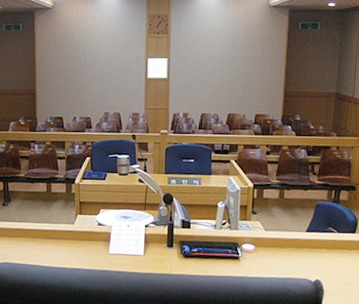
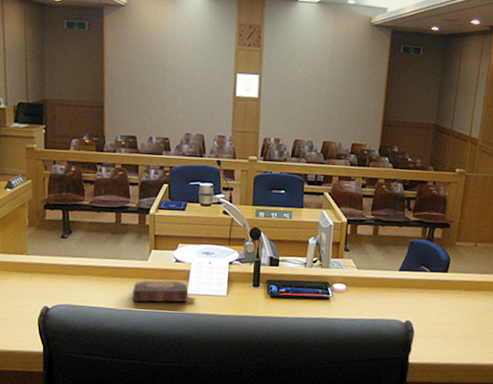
book: none [61,241,117,261] -> present [132,280,196,303]

